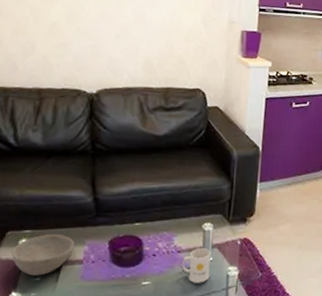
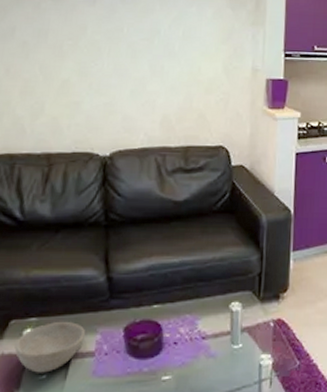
mug: present [182,248,211,283] -> none [207,333,240,376]

